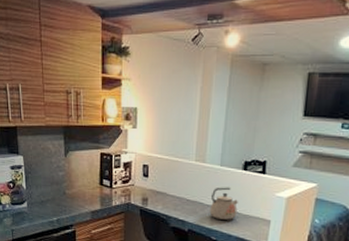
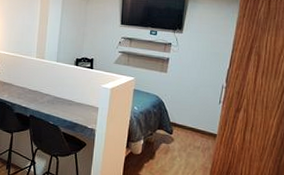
kettle: present [209,187,238,220] -> none [48,79,71,107]

